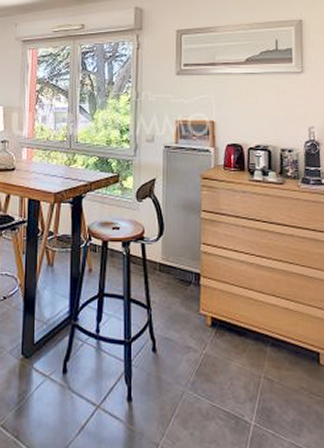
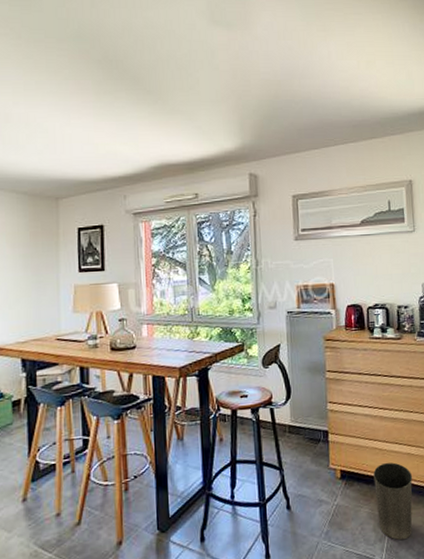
waste basket: none [247,315,290,404] -> present [373,462,413,541]

